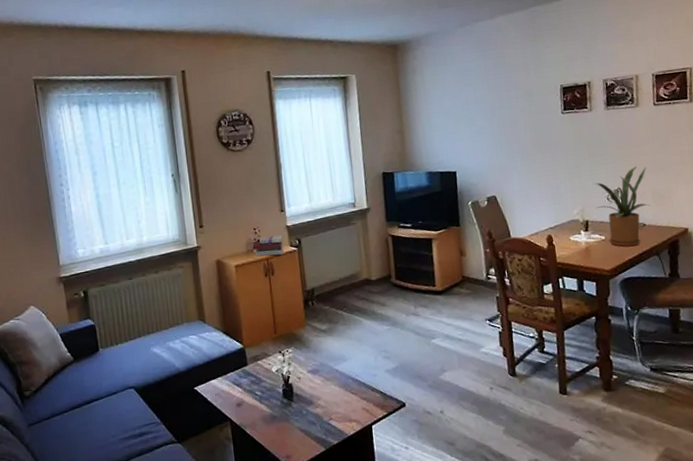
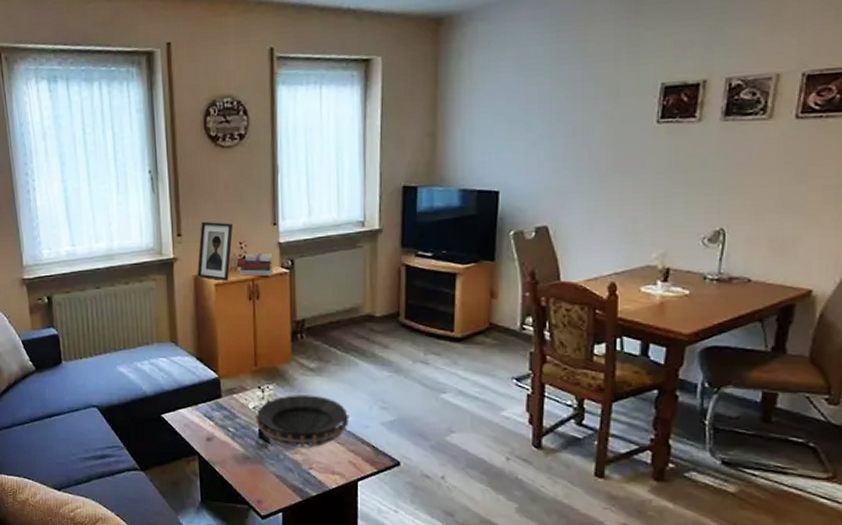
picture frame: none [219,213,248,263] -> present [198,221,234,282]
decorative bowl: none [278,353,360,404] -> present [255,394,350,449]
house plant: present [594,167,651,247] -> none [683,202,767,307]

